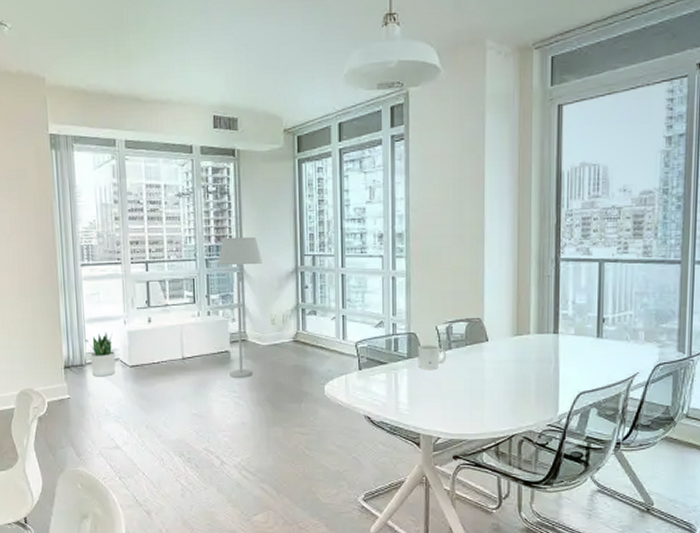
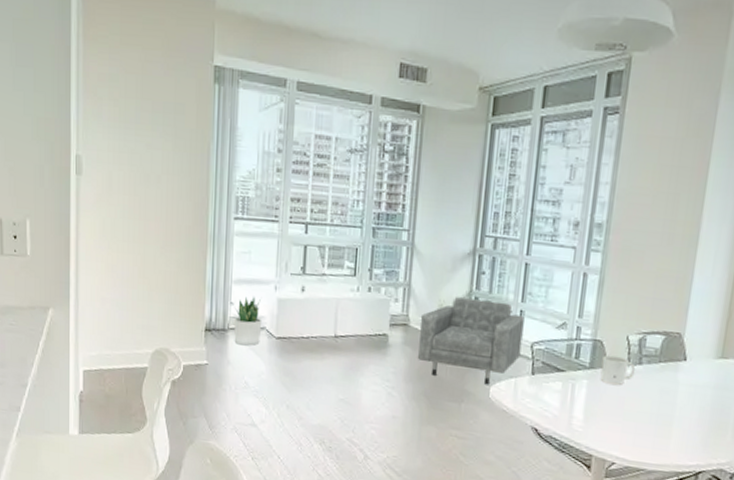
floor lamp: present [218,236,262,379] -> none [385,205,437,367]
armchair: none [256,310,347,384] -> present [417,297,525,385]

